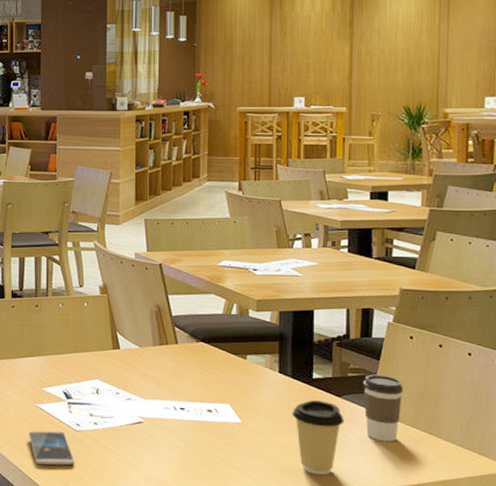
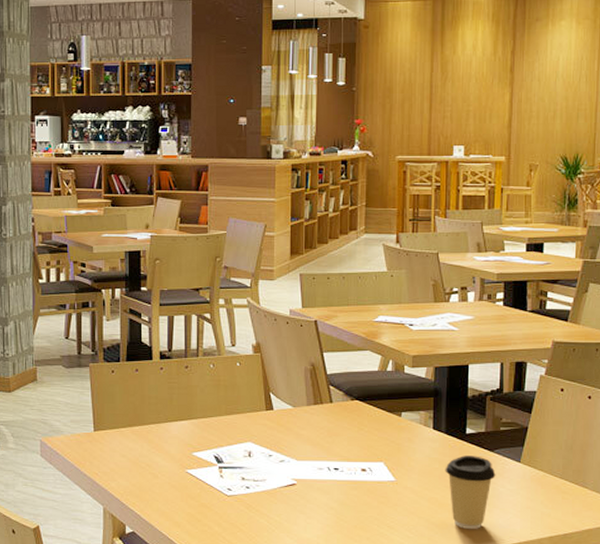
smartphone: present [29,430,75,466] -> none [178,496,226,533]
coffee cup: present [363,374,404,442] -> none [514,427,553,494]

